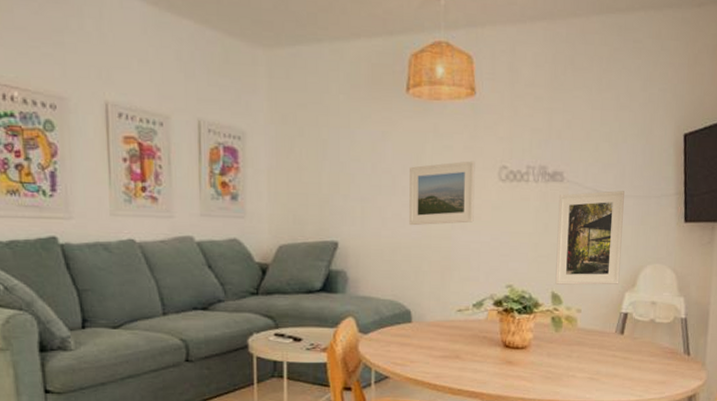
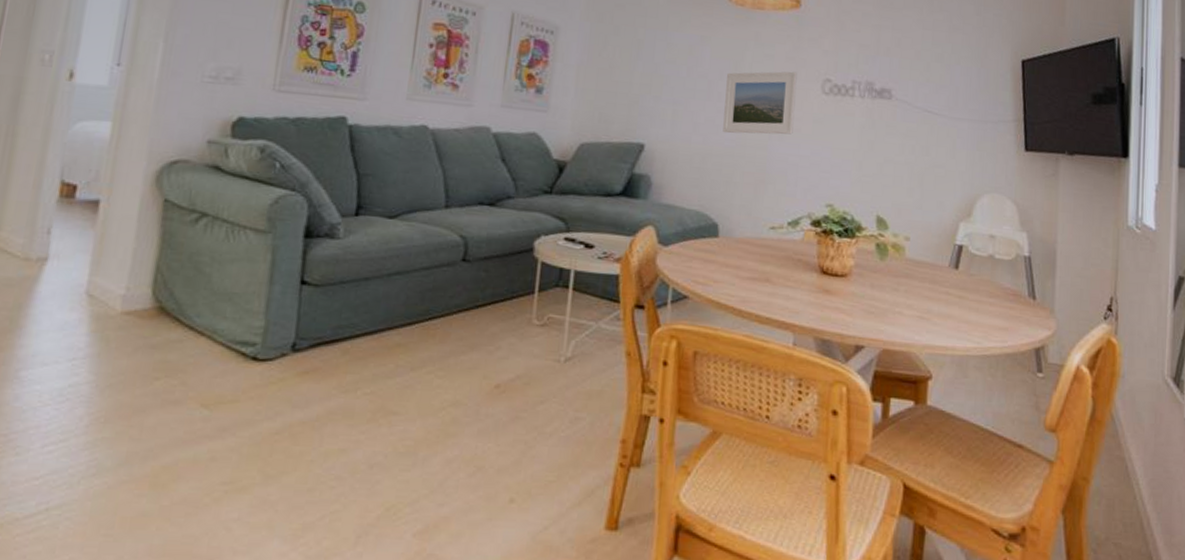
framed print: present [555,190,624,285] -> none [881,112,958,213]

